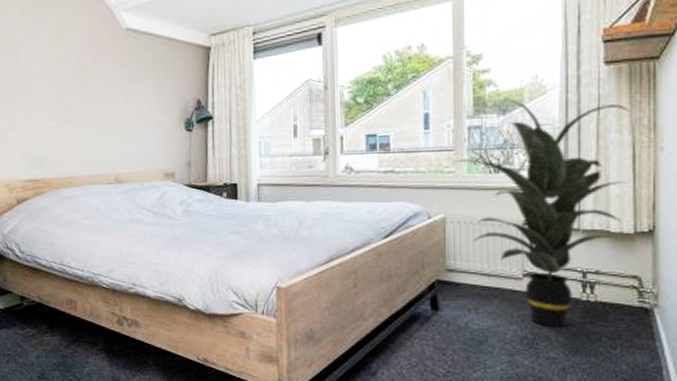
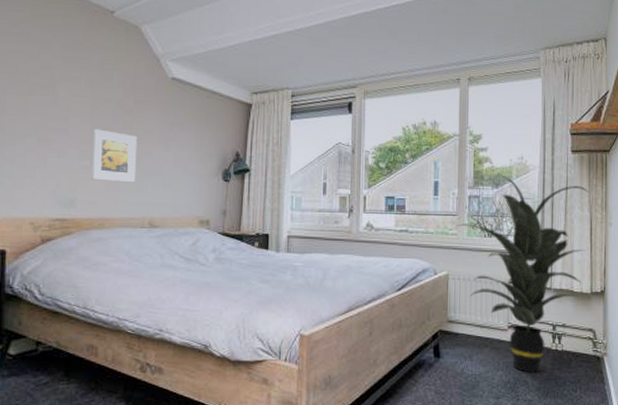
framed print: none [55,88,99,140] -> present [91,129,138,183]

